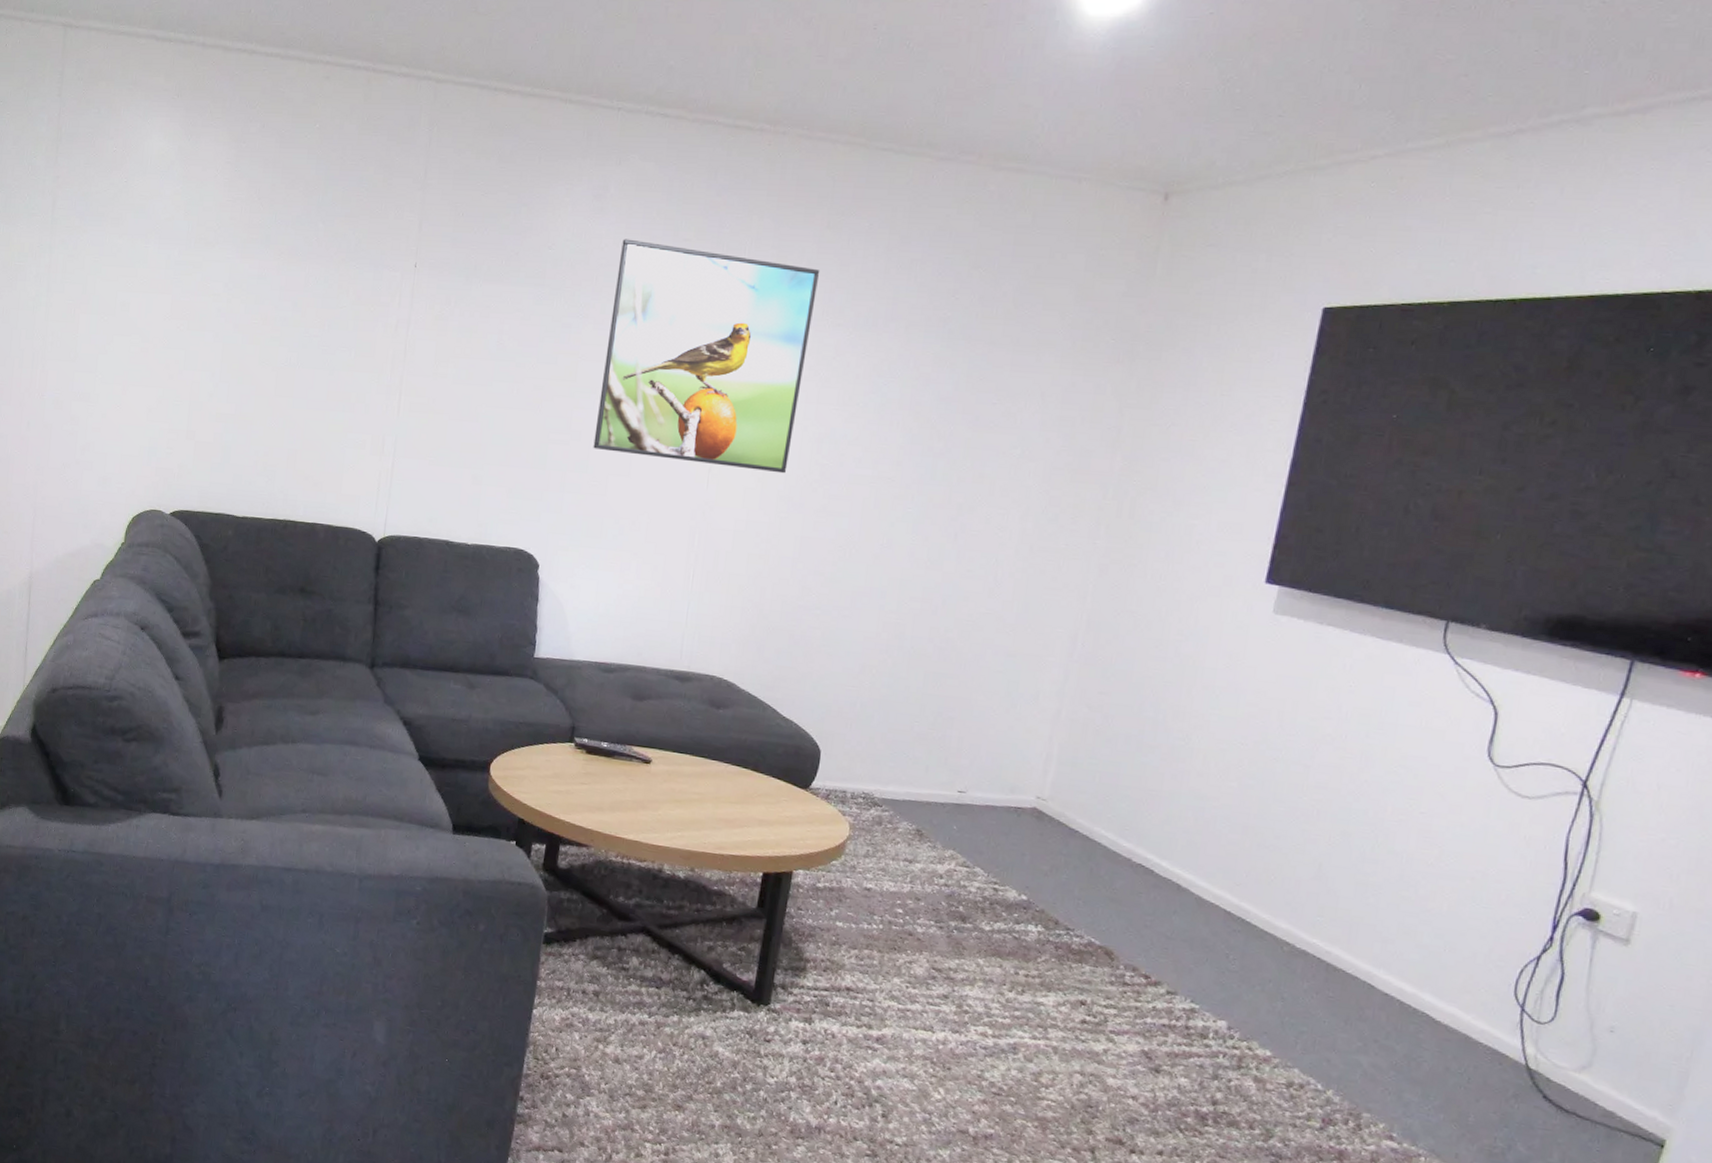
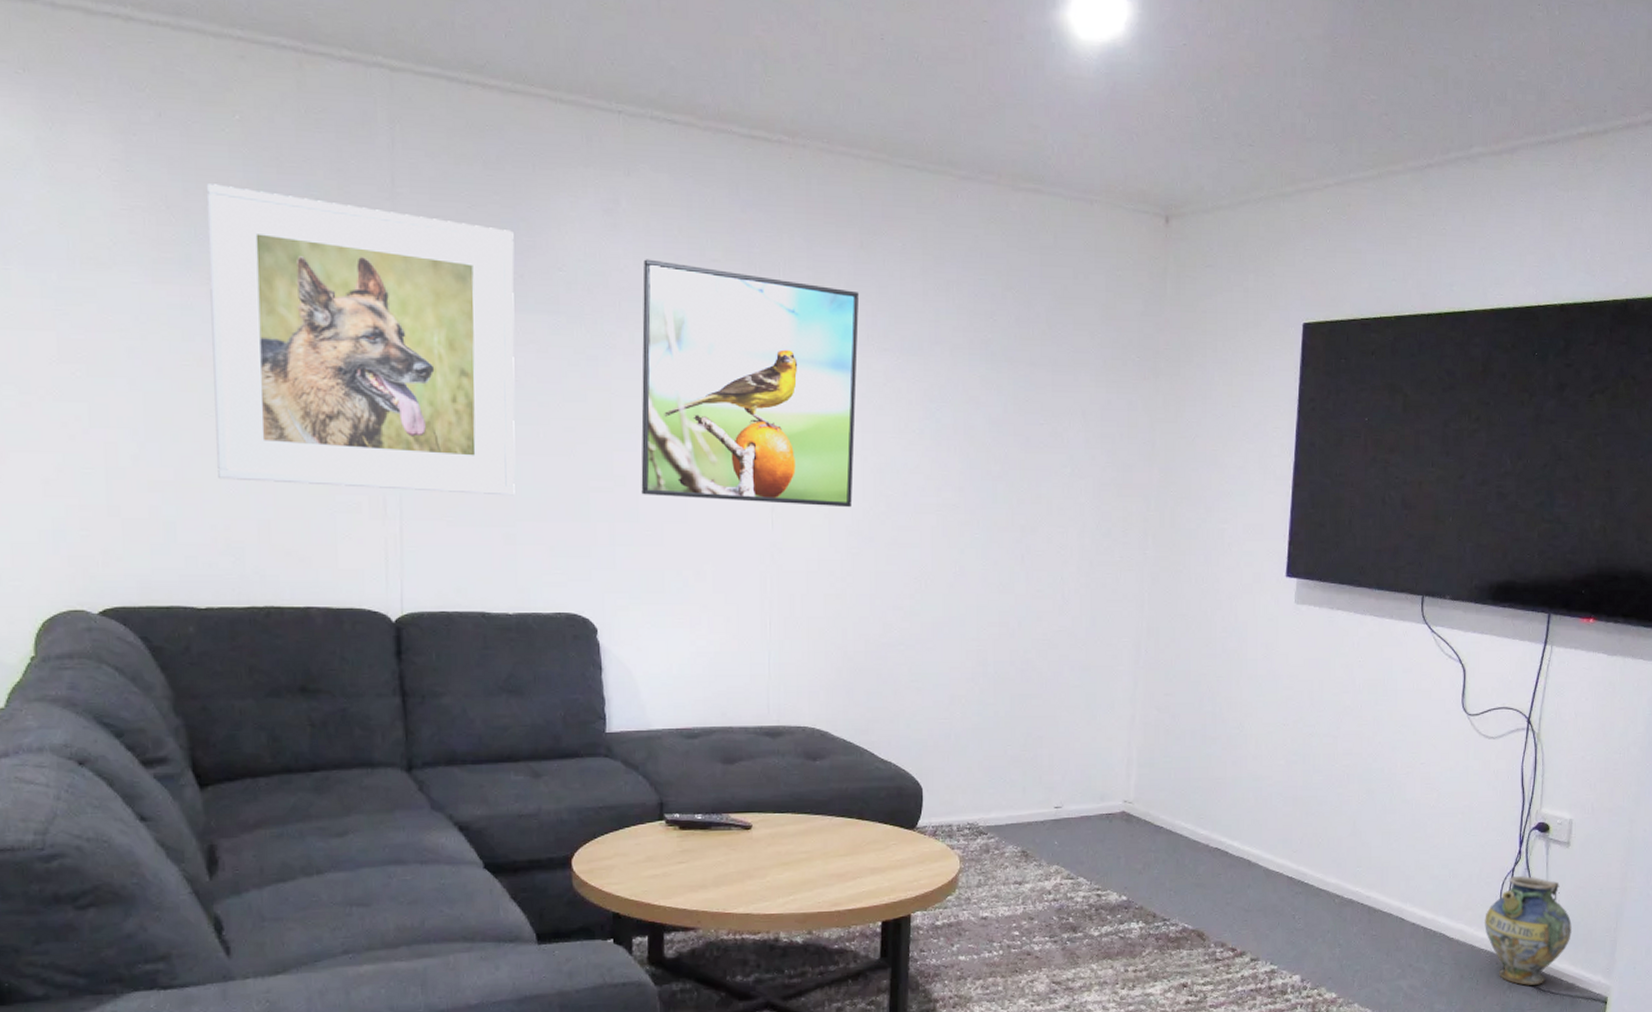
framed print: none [265,179,516,443] -> present [206,183,515,496]
ceramic jug: none [1487,965,1621,1103] -> present [1484,876,1572,985]

